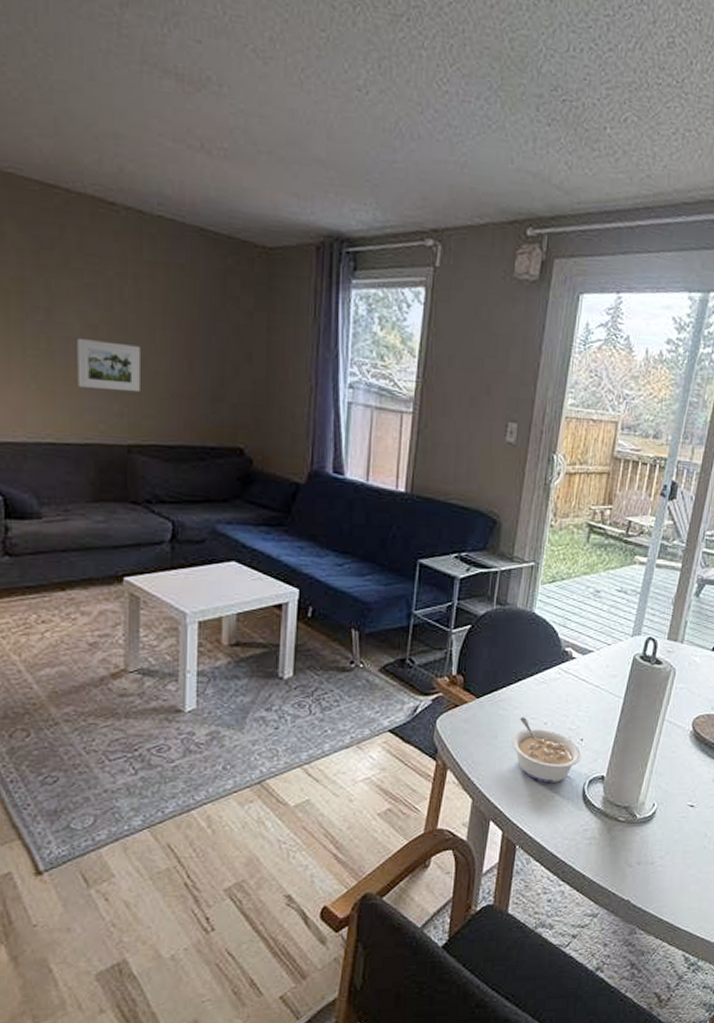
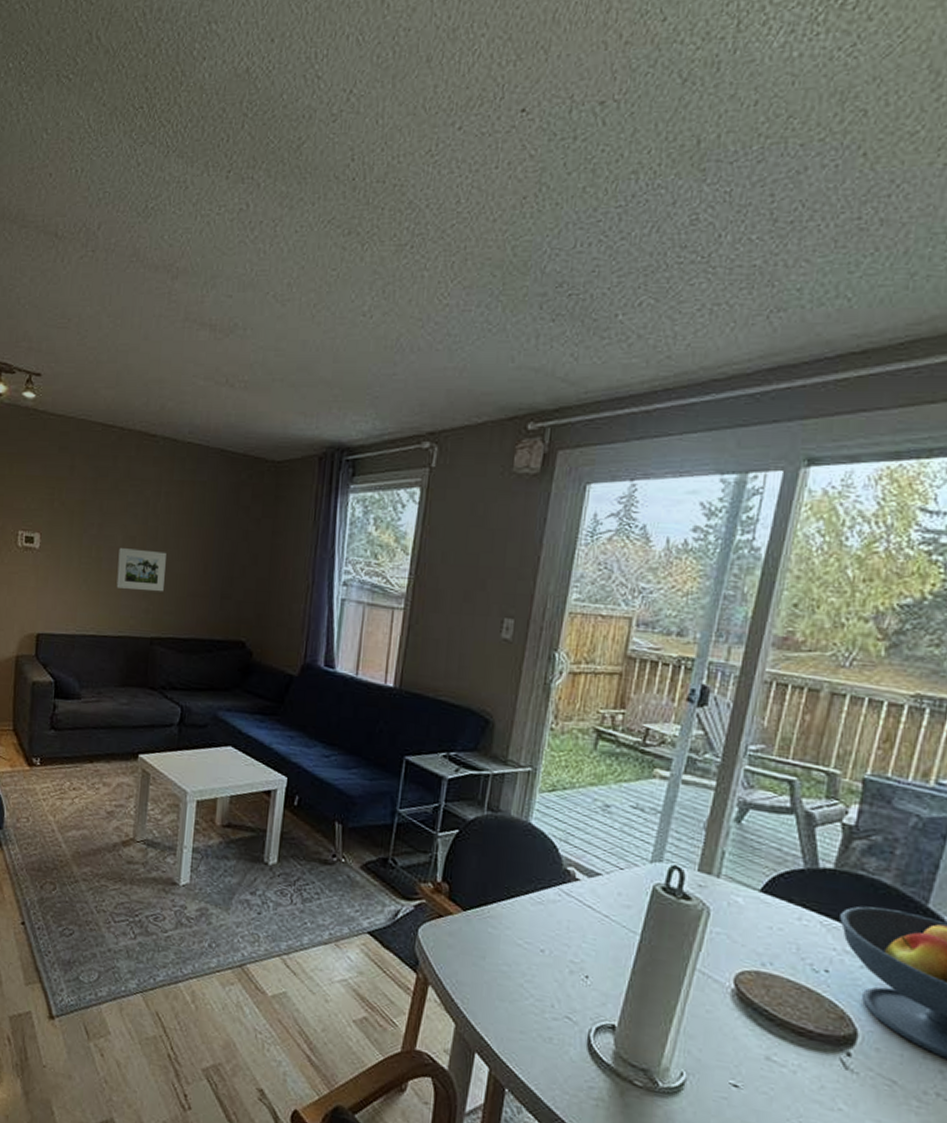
legume: present [511,717,582,783] -> none [501,939,587,1023]

